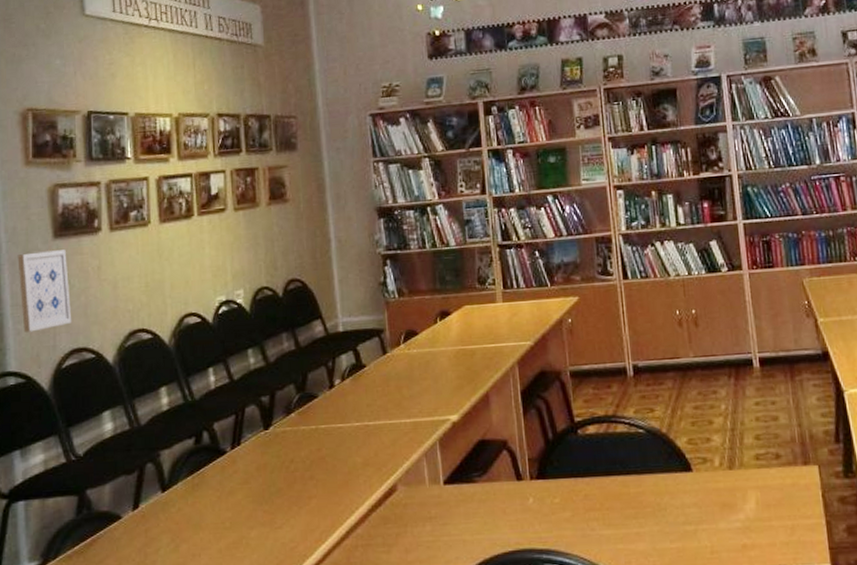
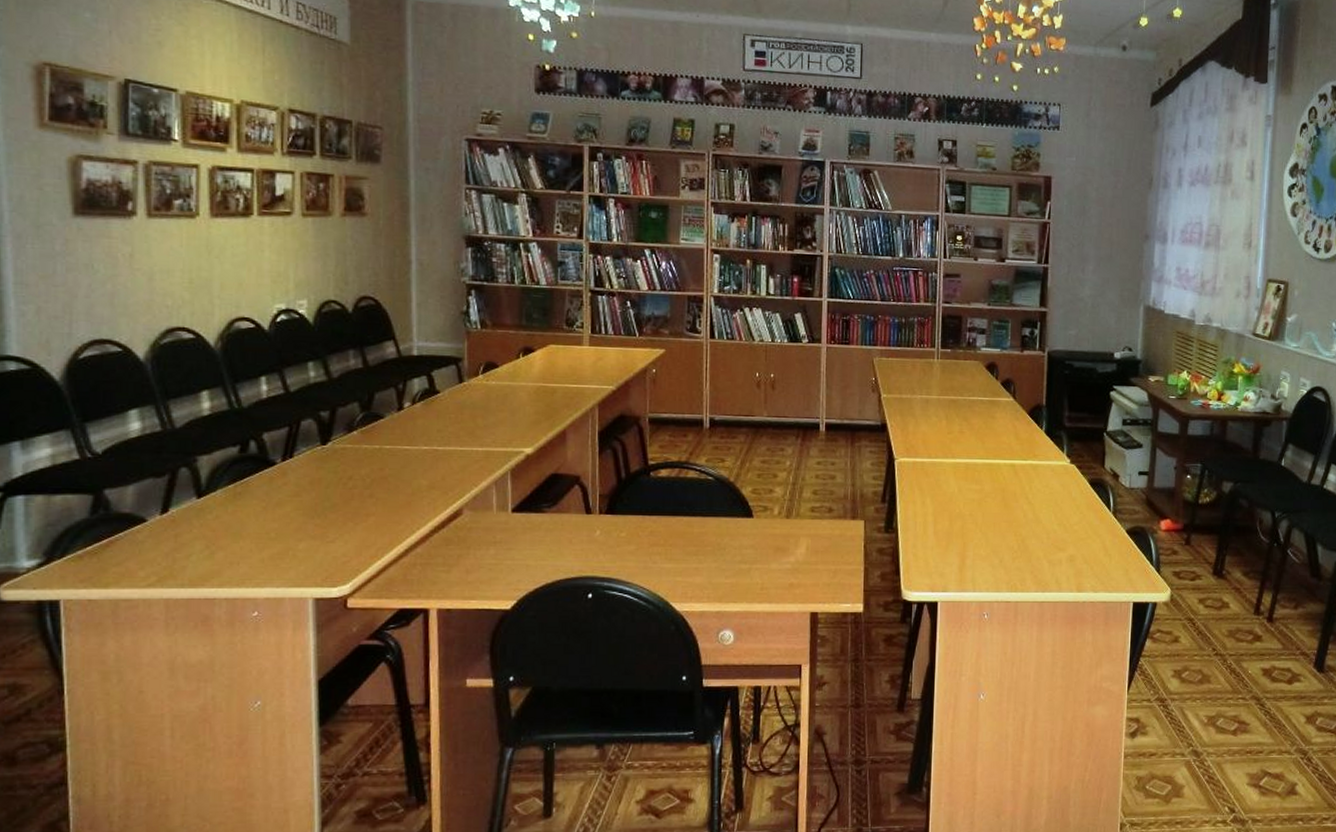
wall art: present [17,249,72,333] -> none [24,227,94,315]

